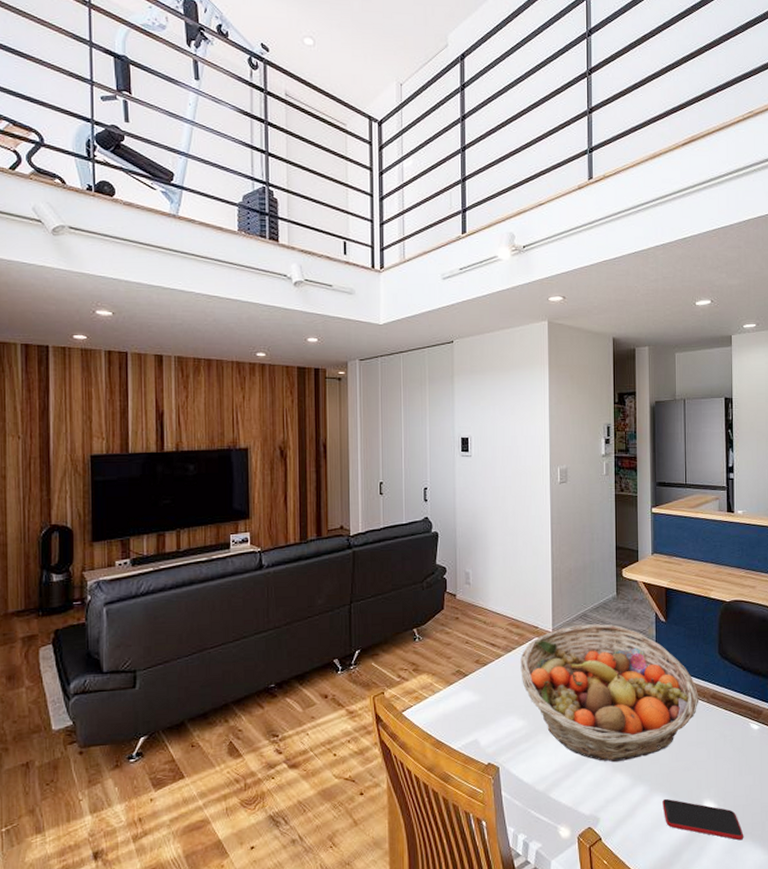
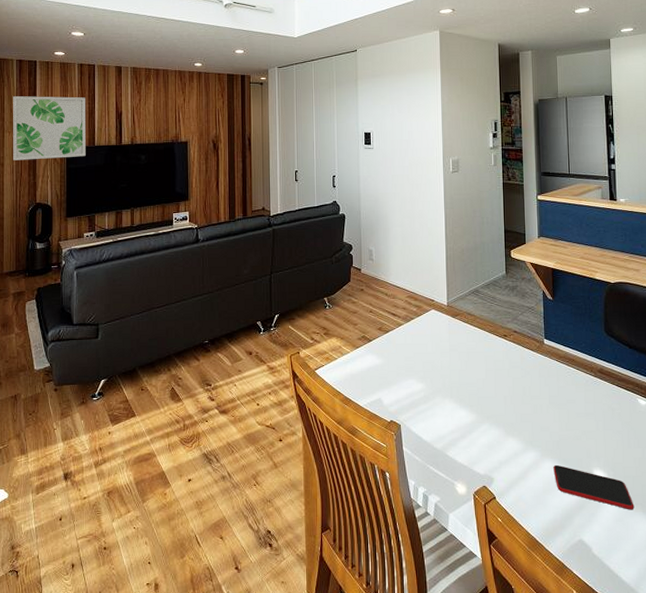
wall art: none [17,390,117,472] -> present [13,96,86,160]
fruit basket: present [520,624,699,762] -> none [418,299,587,426]

